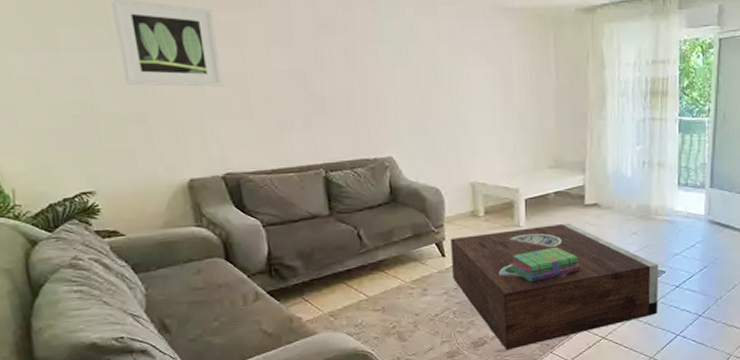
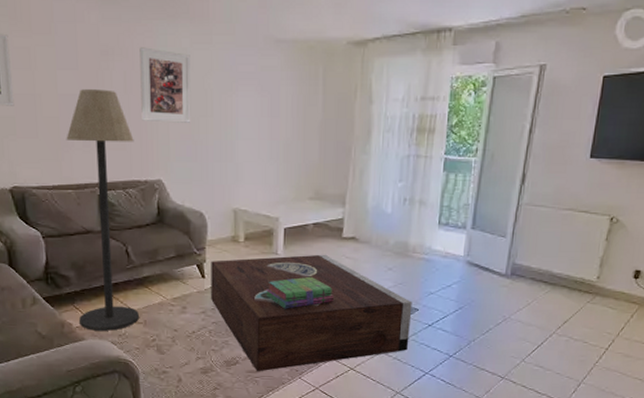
floor lamp: none [284,65,377,323] -> present [66,89,140,331]
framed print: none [360,19,421,97] -> present [139,47,191,123]

